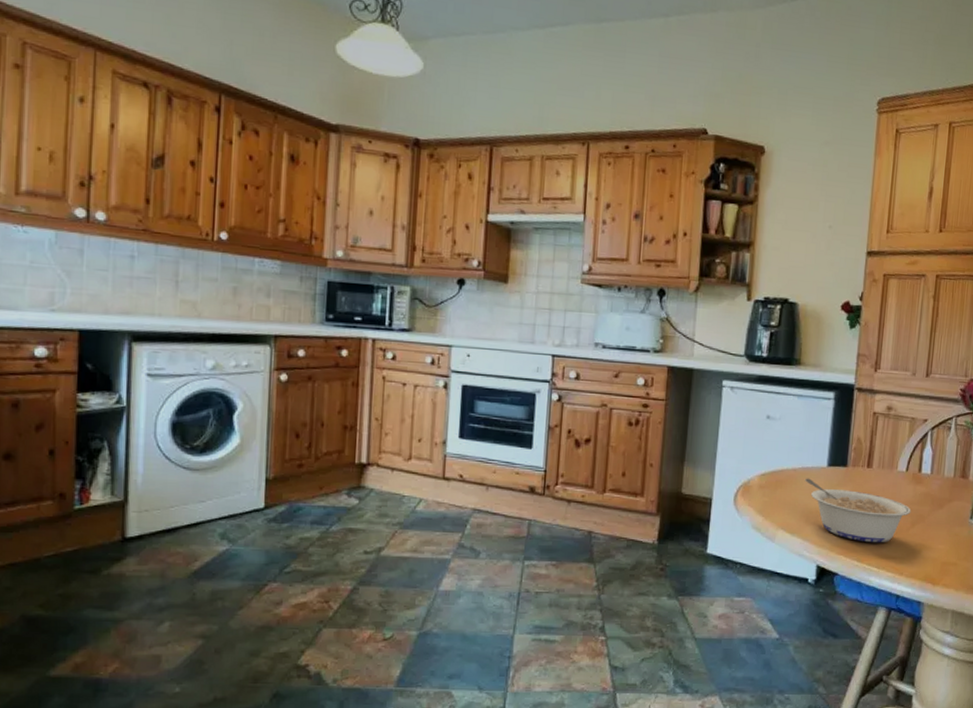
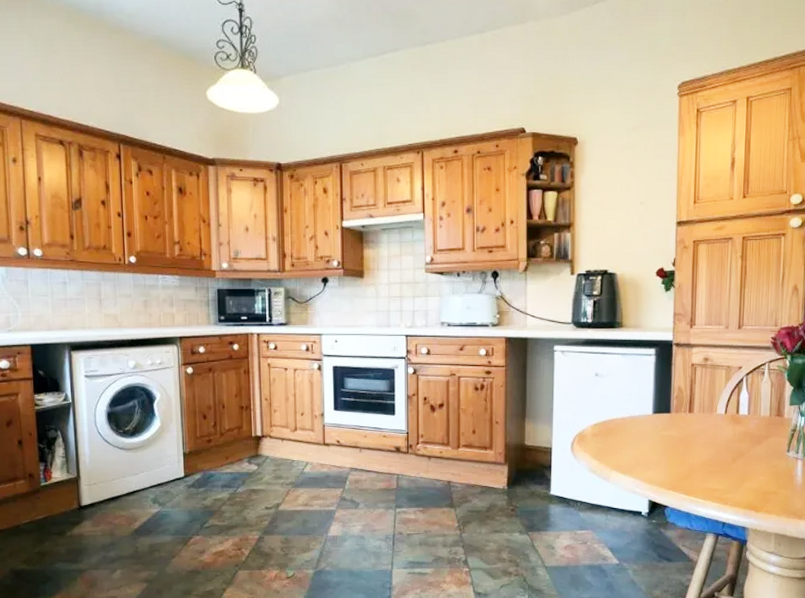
legume: present [805,478,911,543] -> none [633,425,732,478]

